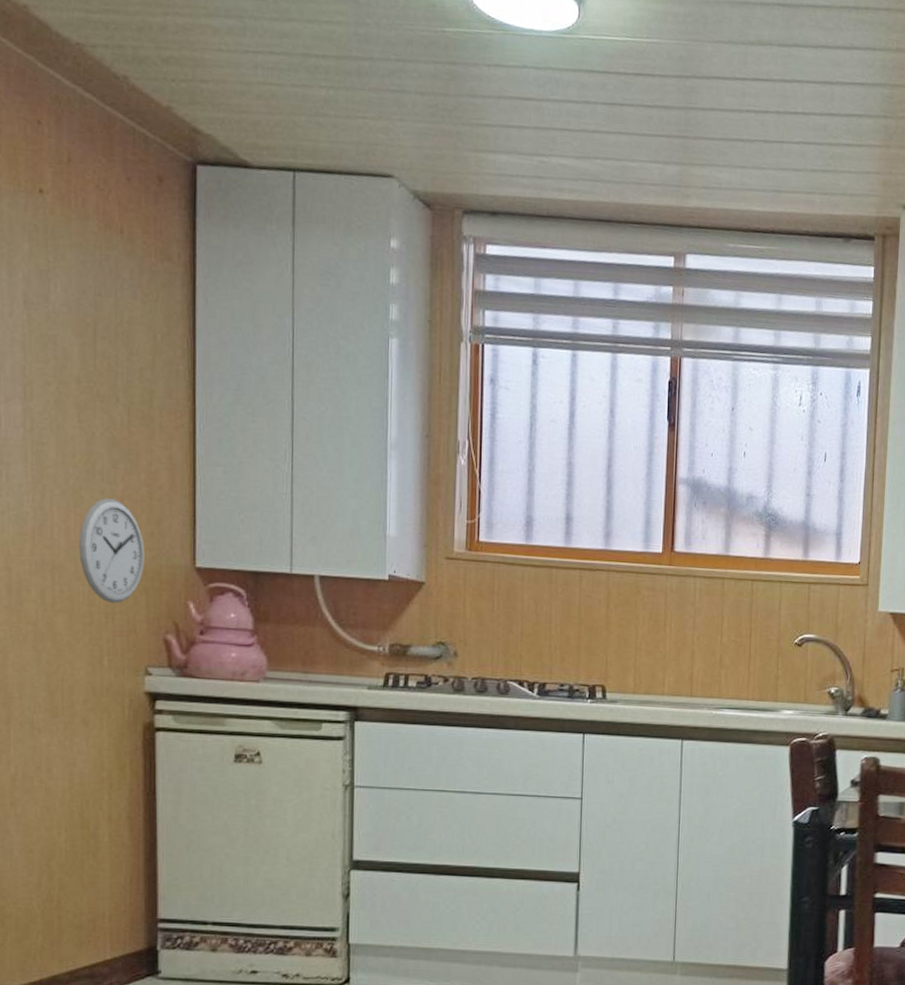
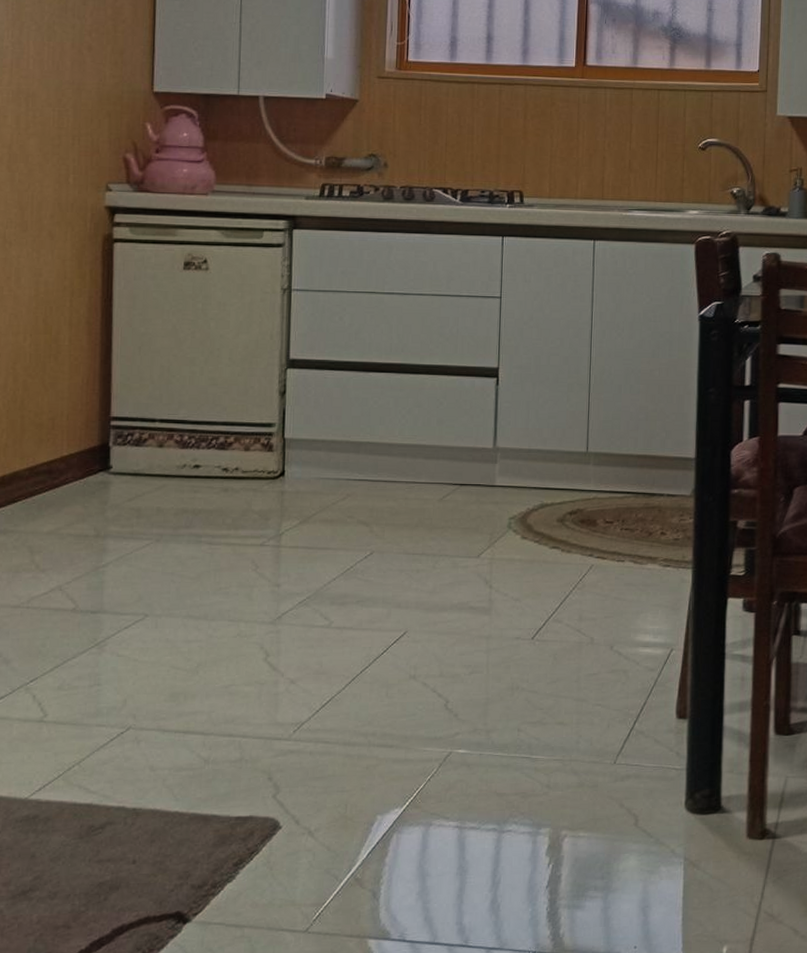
wall clock: present [79,498,145,604] -> none [51,32,109,127]

